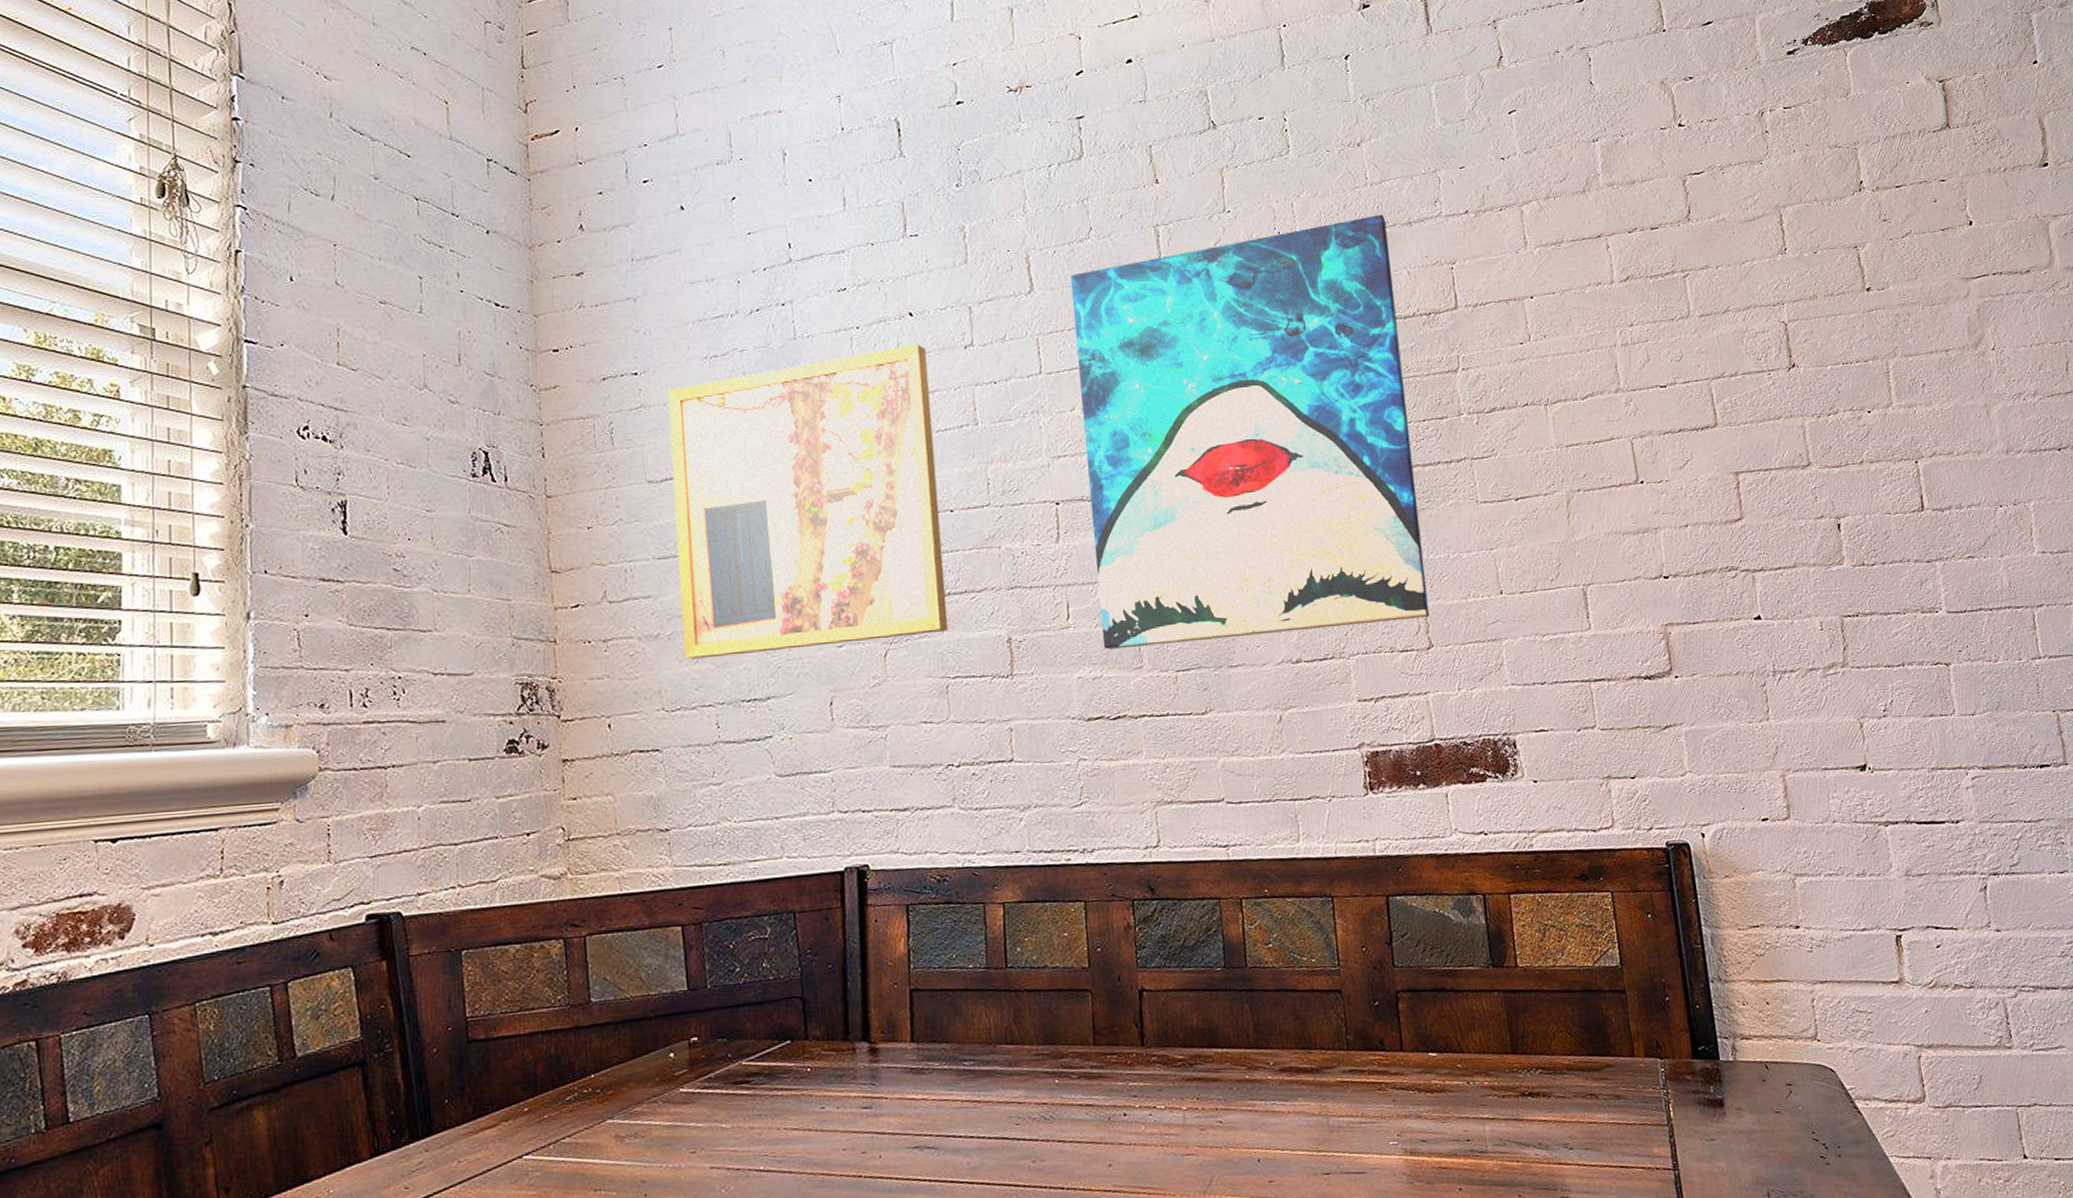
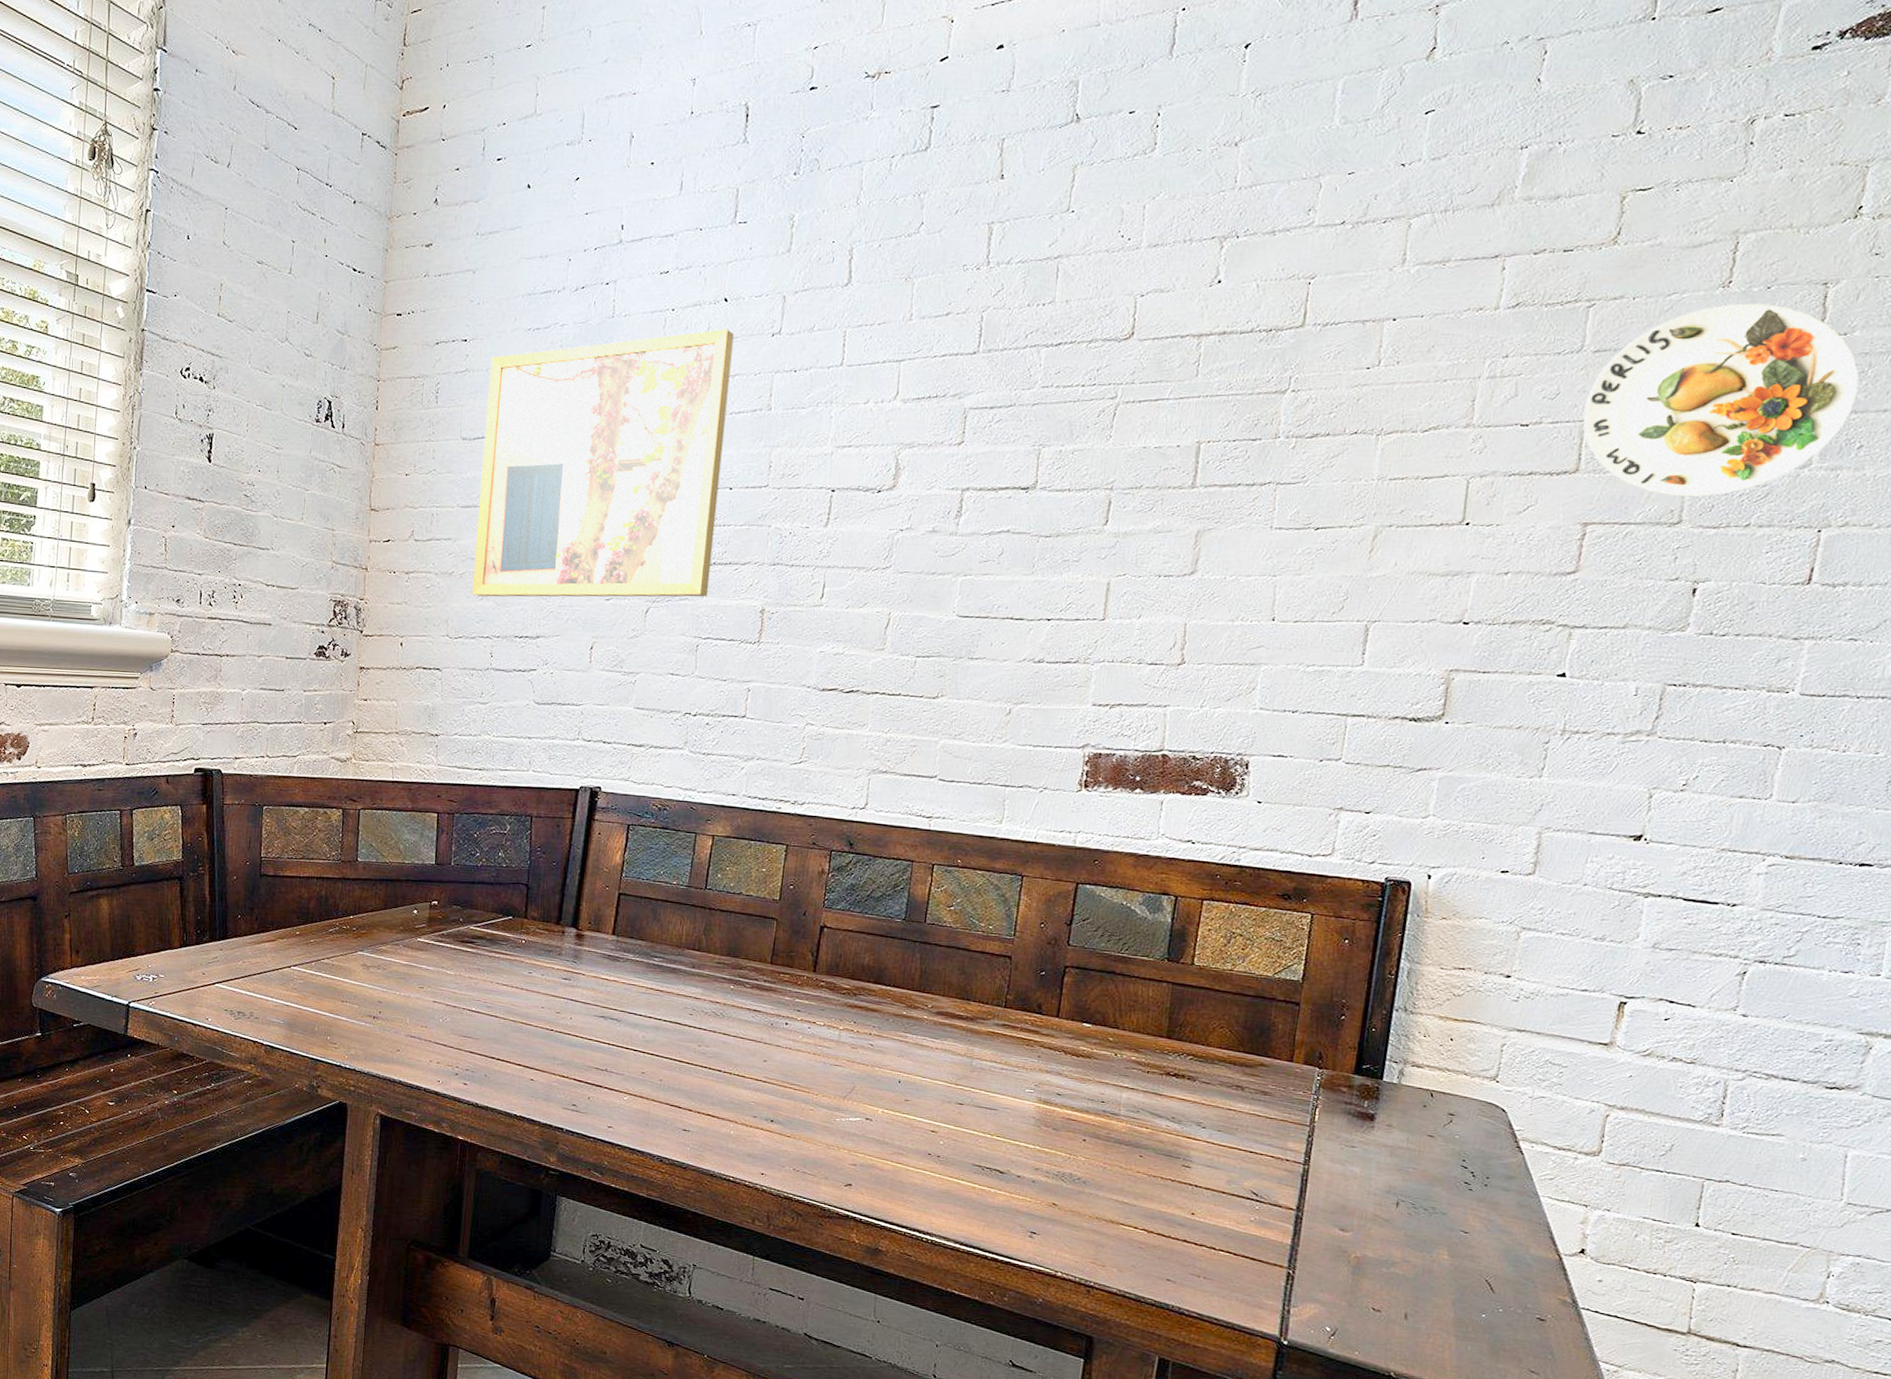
wall art: present [1071,214,1430,650] -> none [850,221,1246,635]
decorative plate: none [1705,266,1908,442] -> present [1583,303,1859,498]

